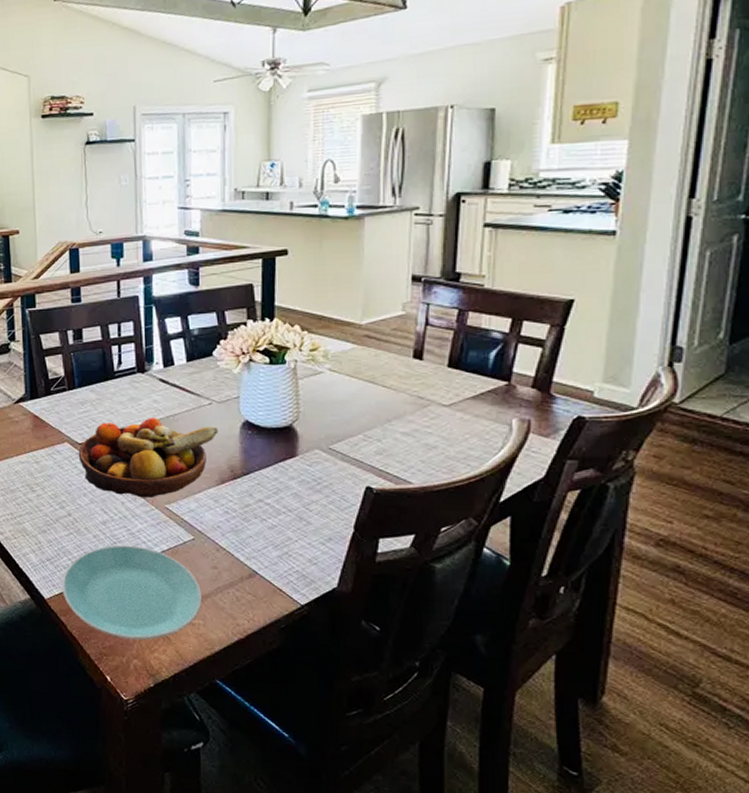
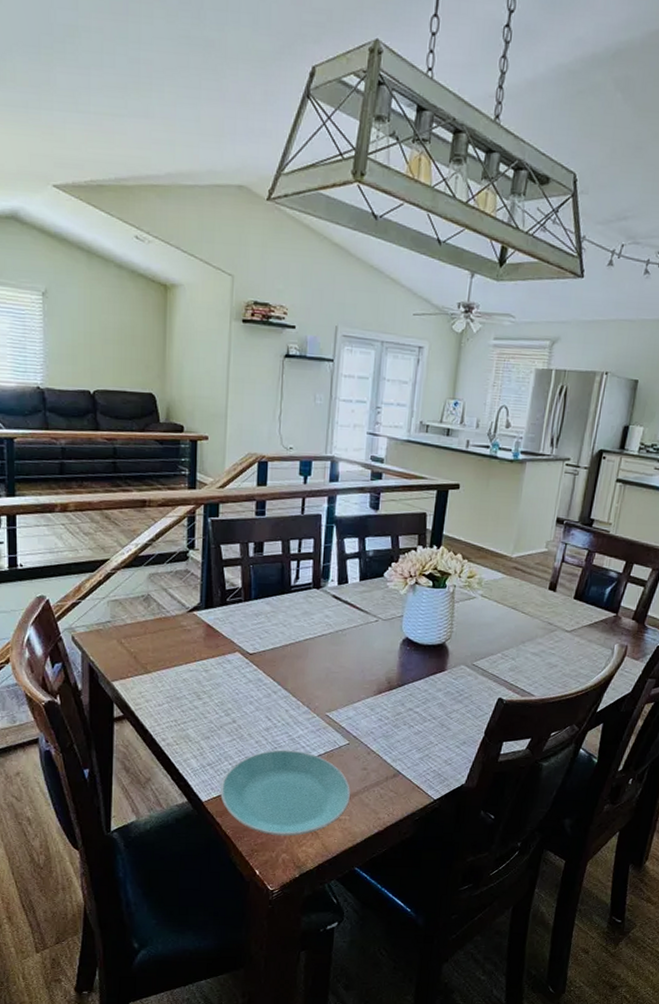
fruit bowl: present [78,418,219,498] -> none [248,631,381,707]

